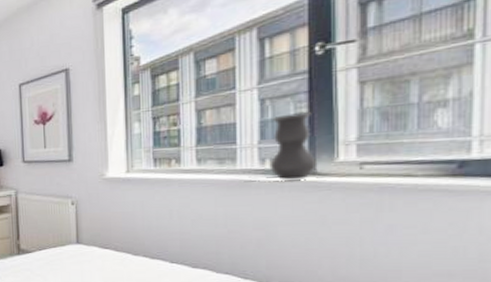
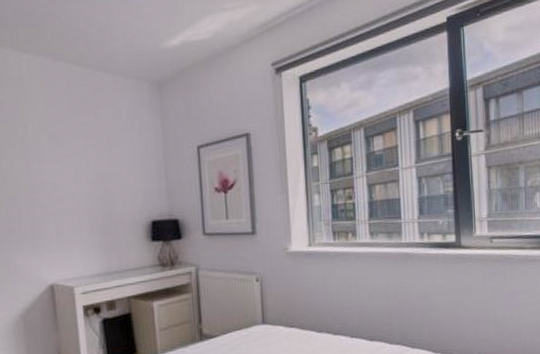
vase: present [269,111,316,180] -> none [426,190,461,253]

